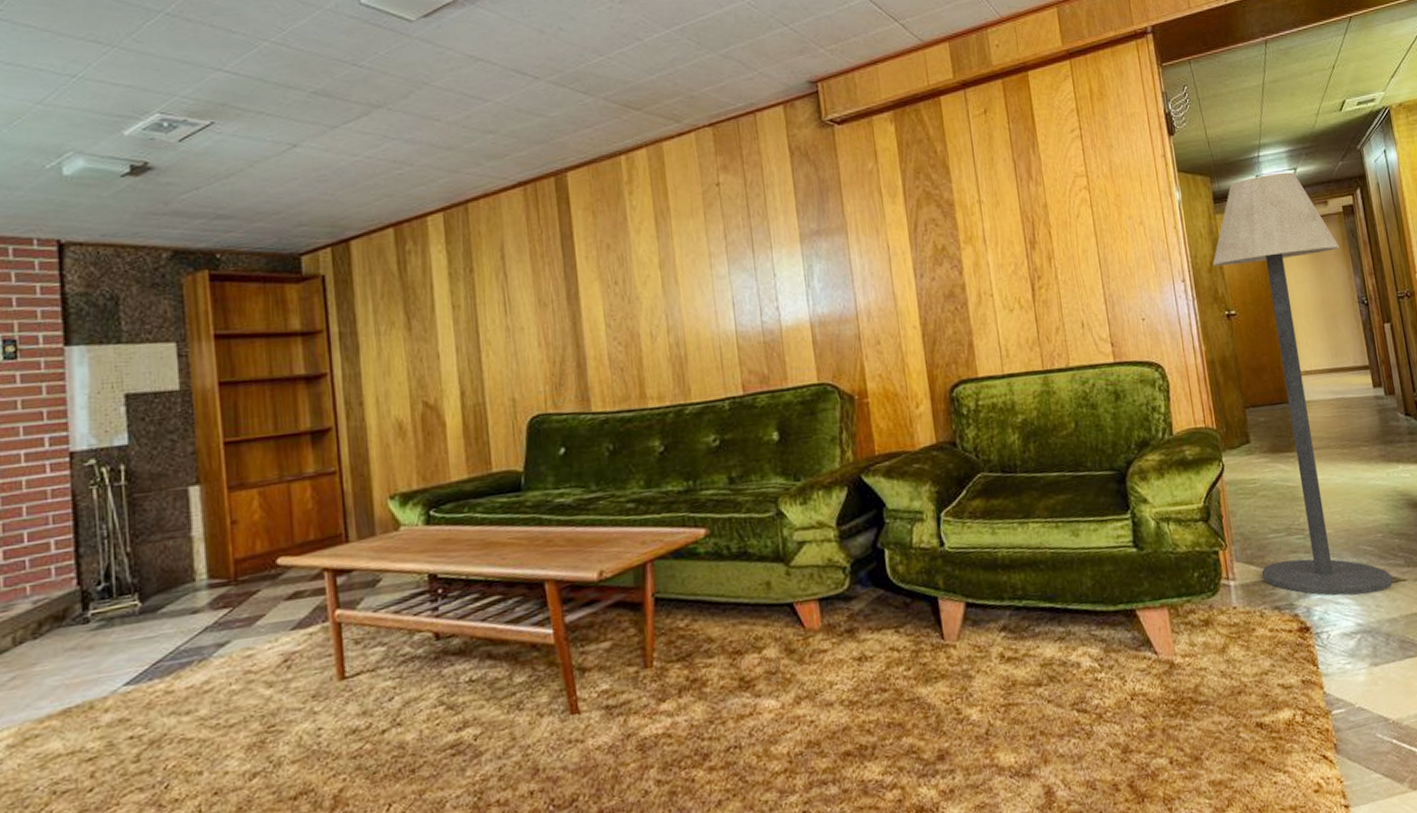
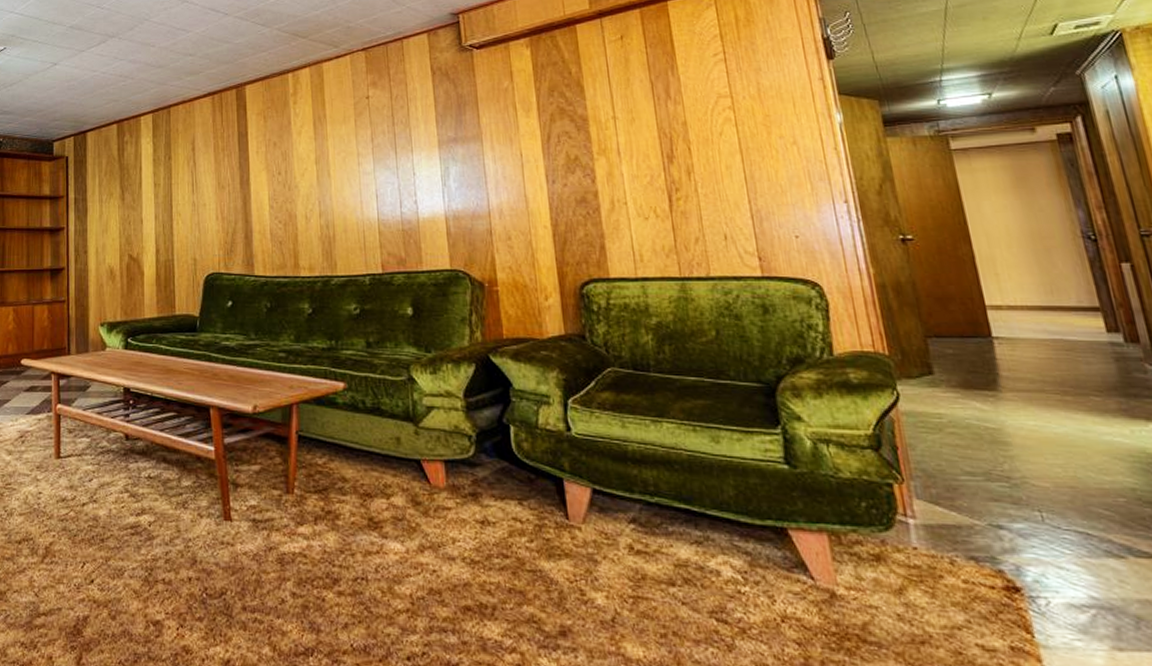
floor lamp: present [1212,172,1392,596] -> none [882,97,1143,566]

